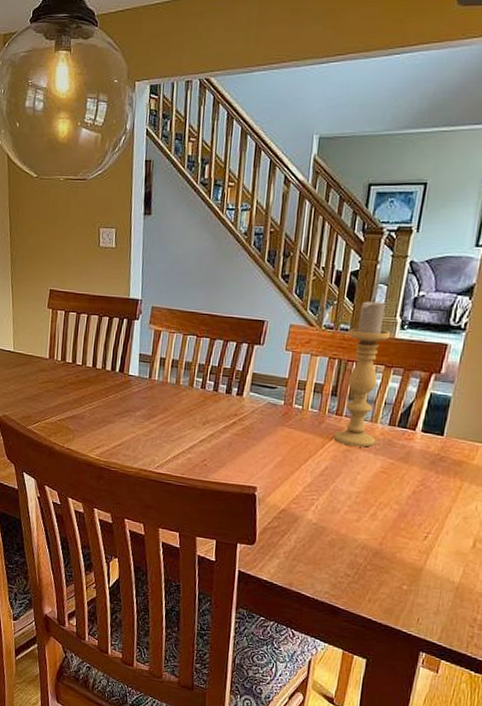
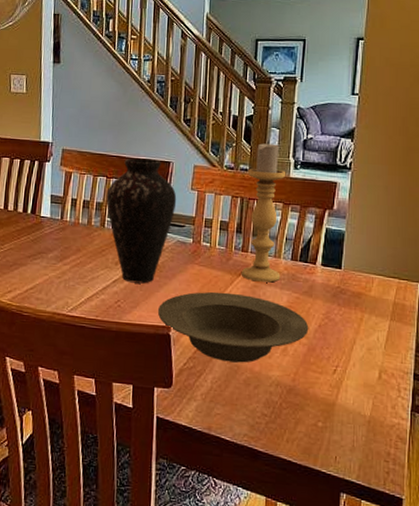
vase: none [195,316,270,444] -> present [106,158,177,284]
bowl: none [243,454,402,525] -> present [157,291,309,363]

